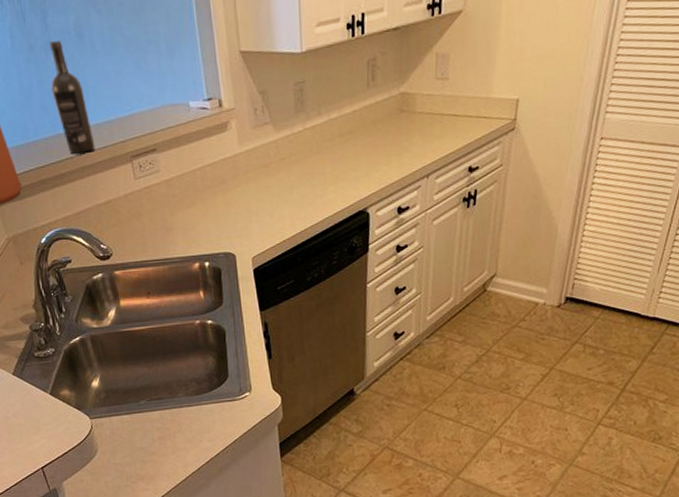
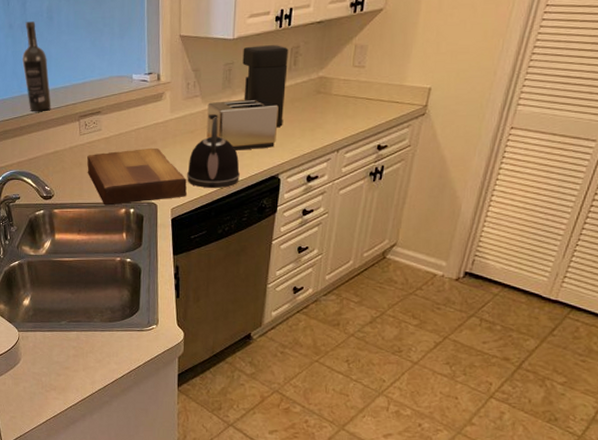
cutting board: none [147,188,267,261] -> present [87,147,187,206]
kettle: none [264,146,326,231] -> present [186,117,241,188]
toaster: none [280,120,361,184] -> present [206,97,279,150]
coffee maker: none [314,57,366,155] -> present [242,45,289,128]

